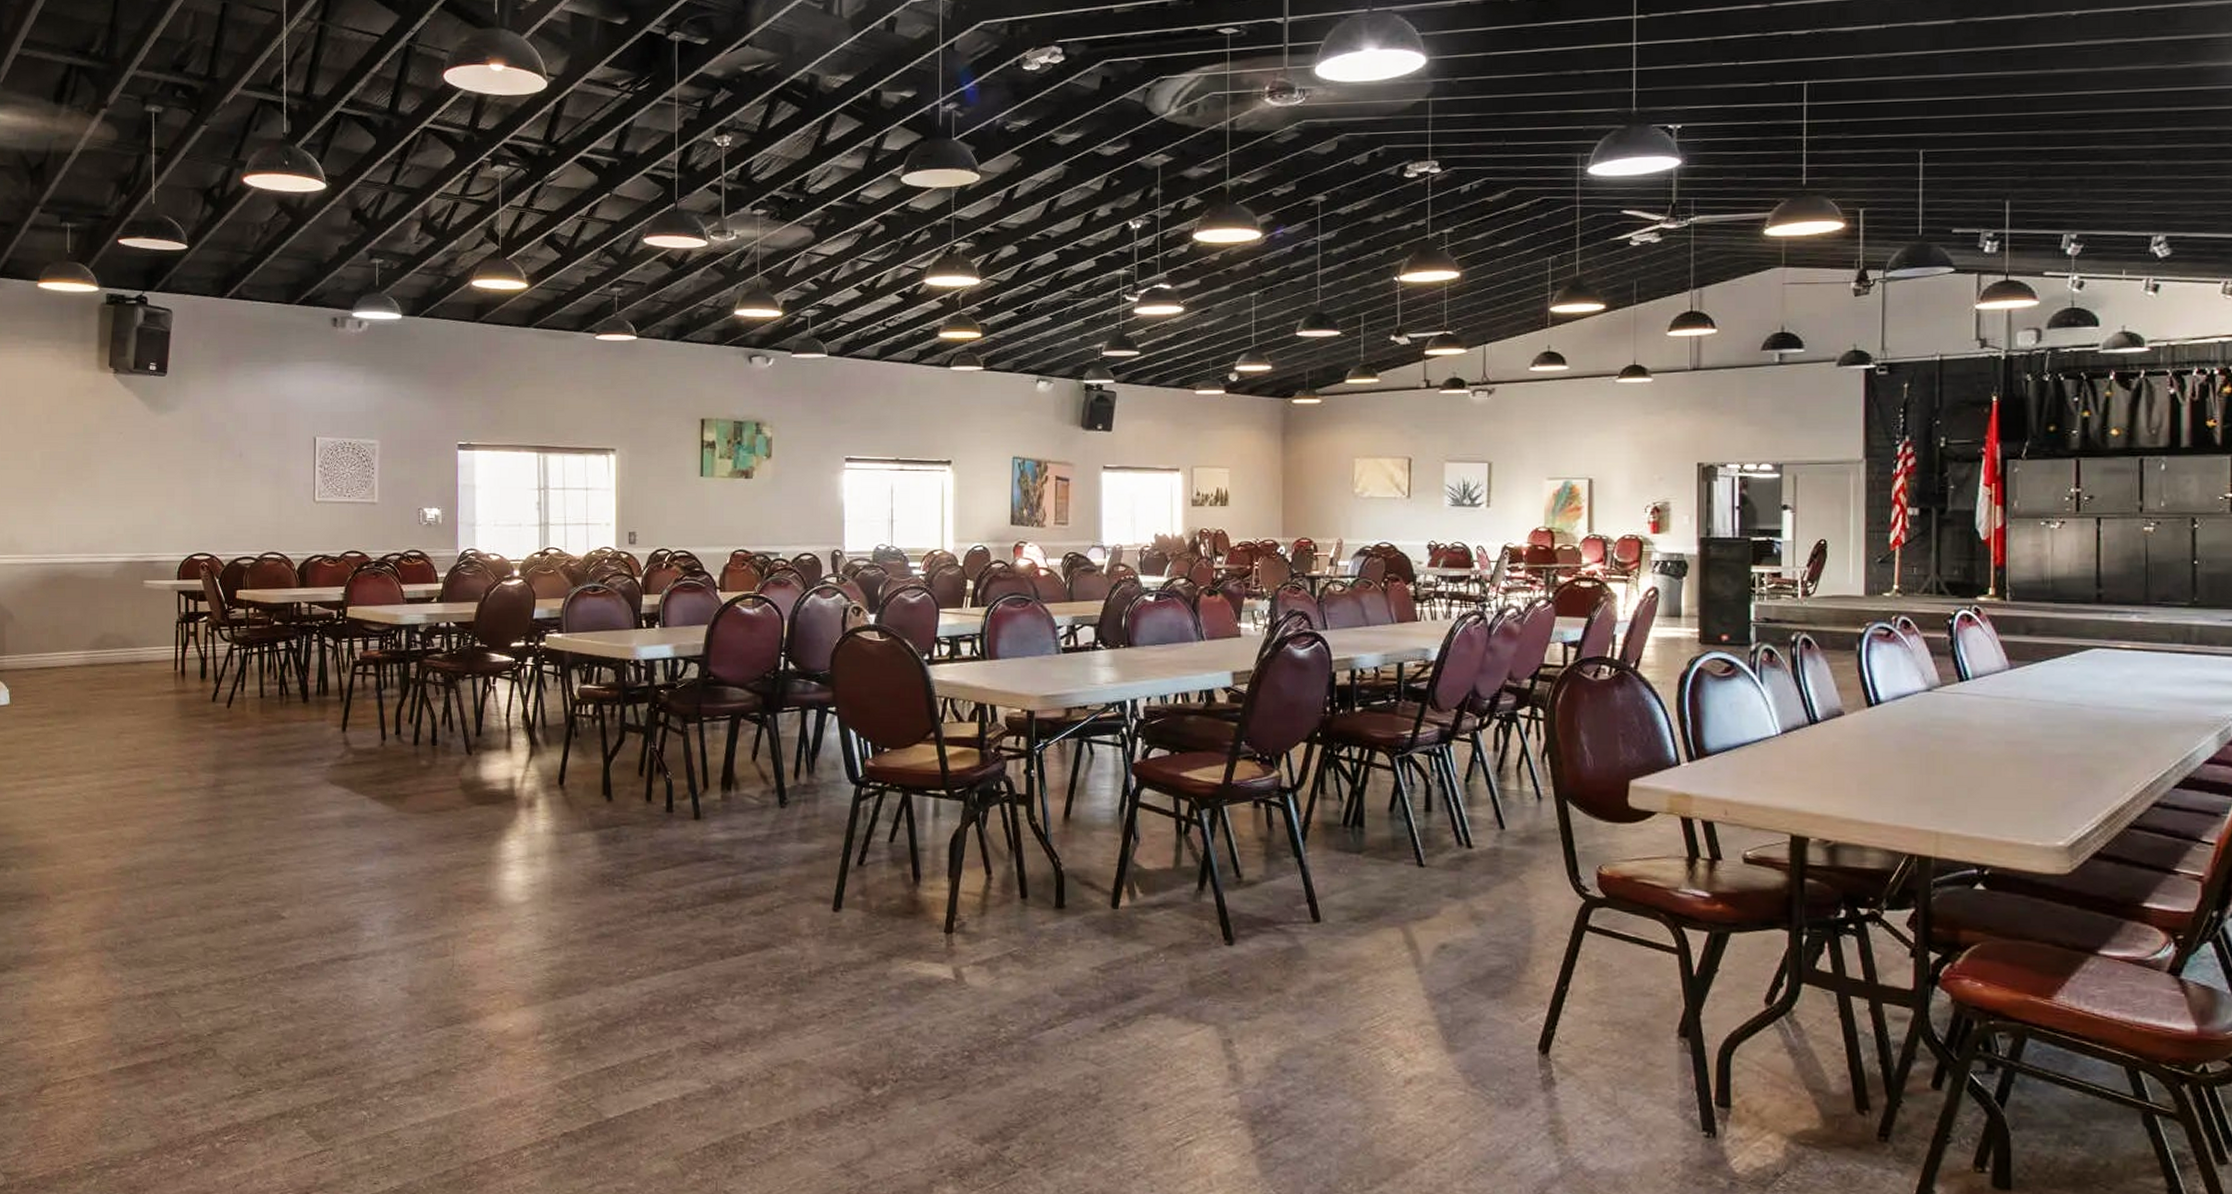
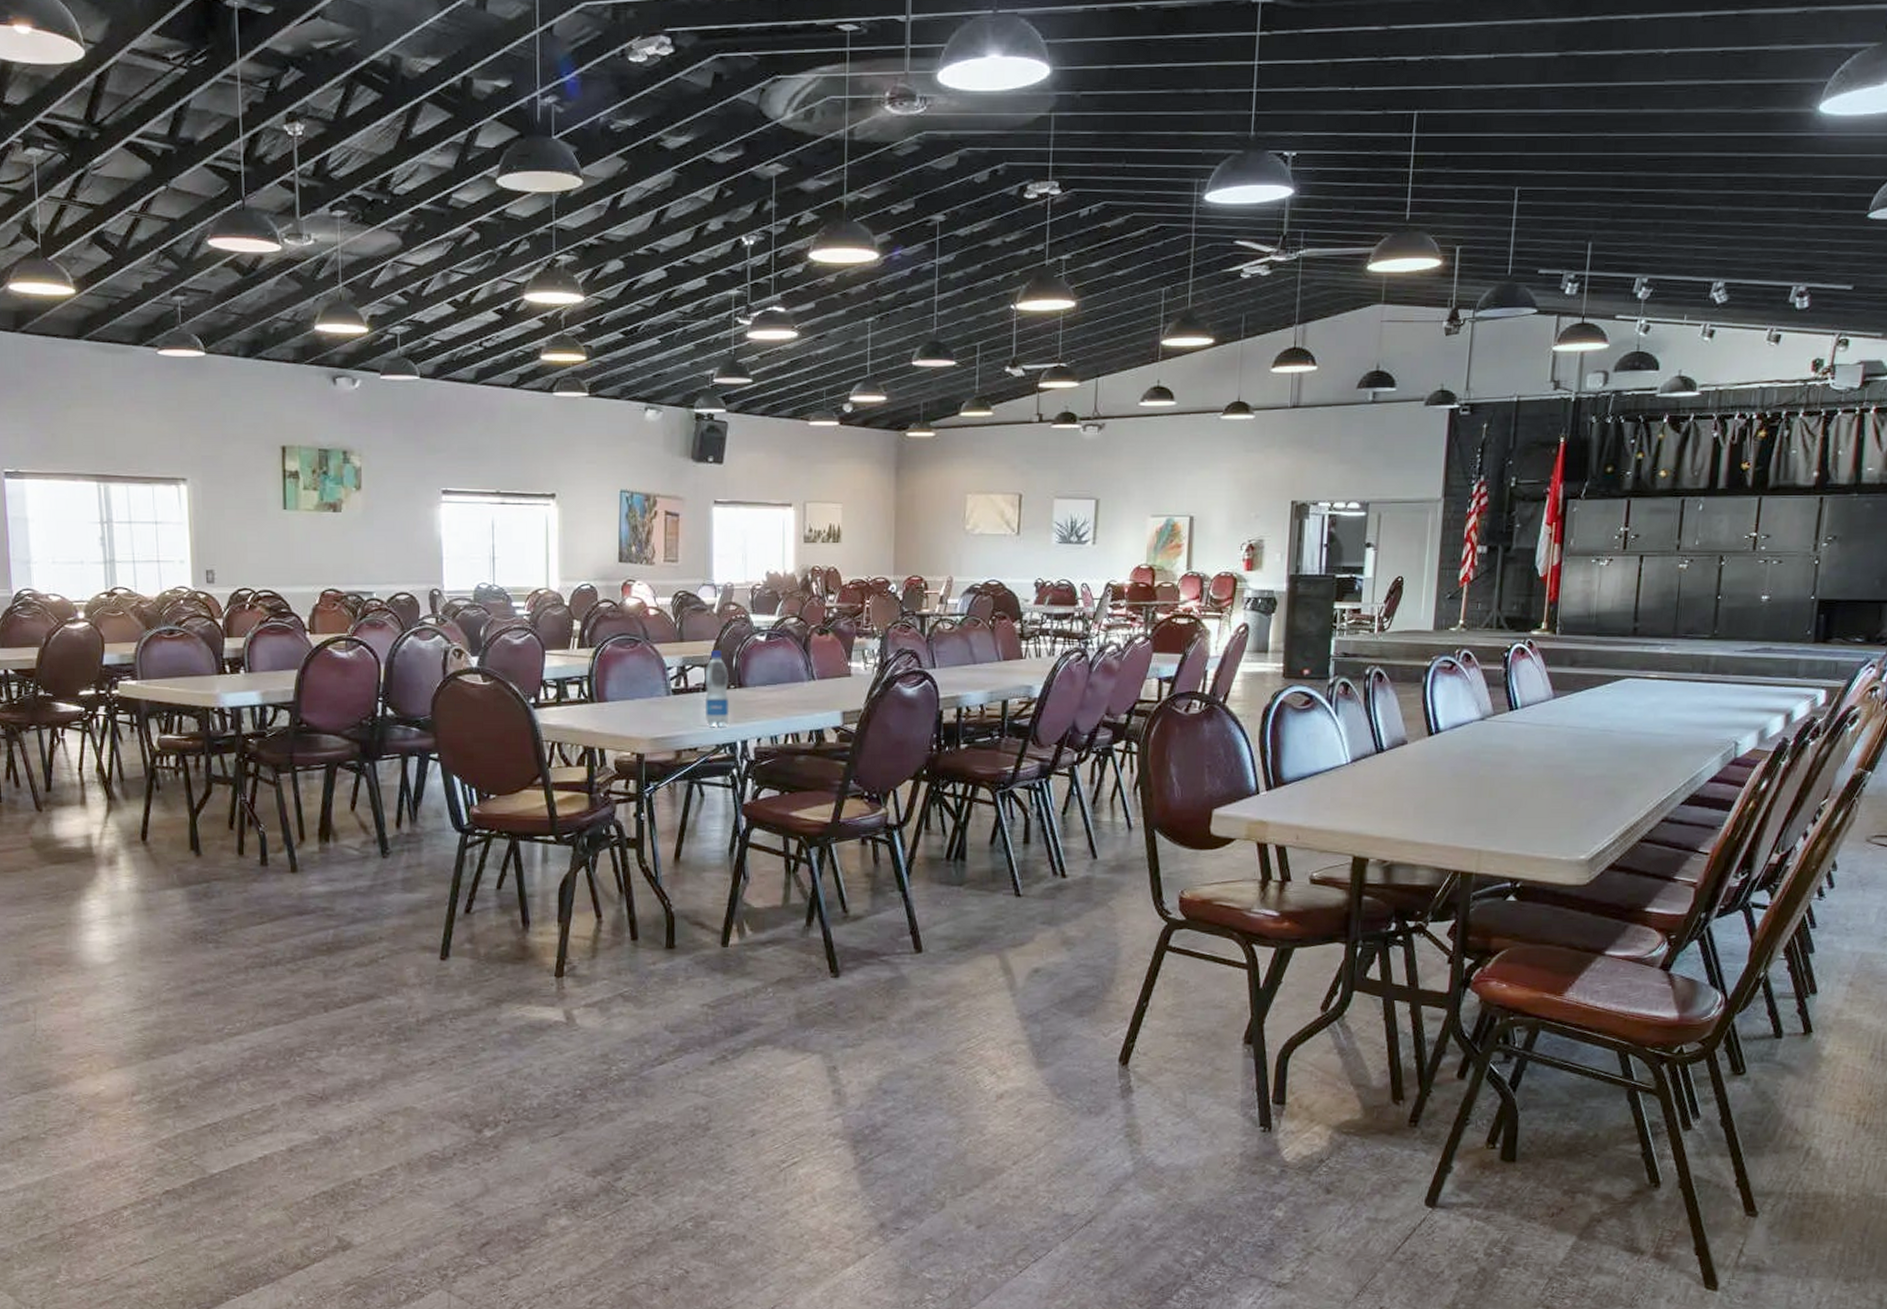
bottle: none [1094,610,1119,685] -> present [705,651,729,727]

